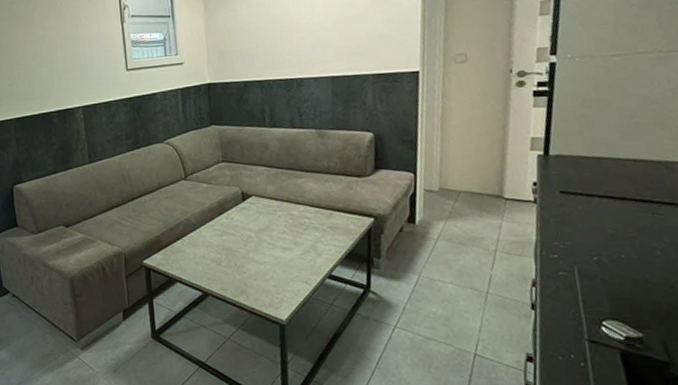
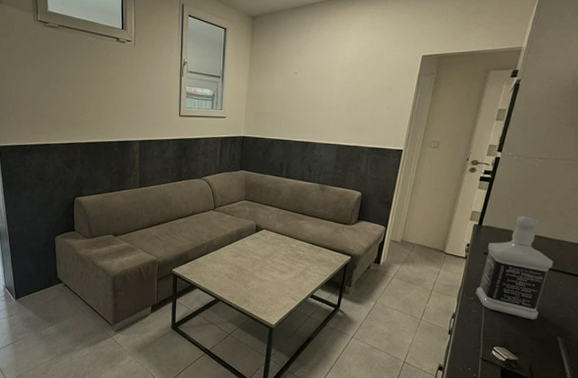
bottle: none [559,134,666,277] -> present [475,215,553,320]

